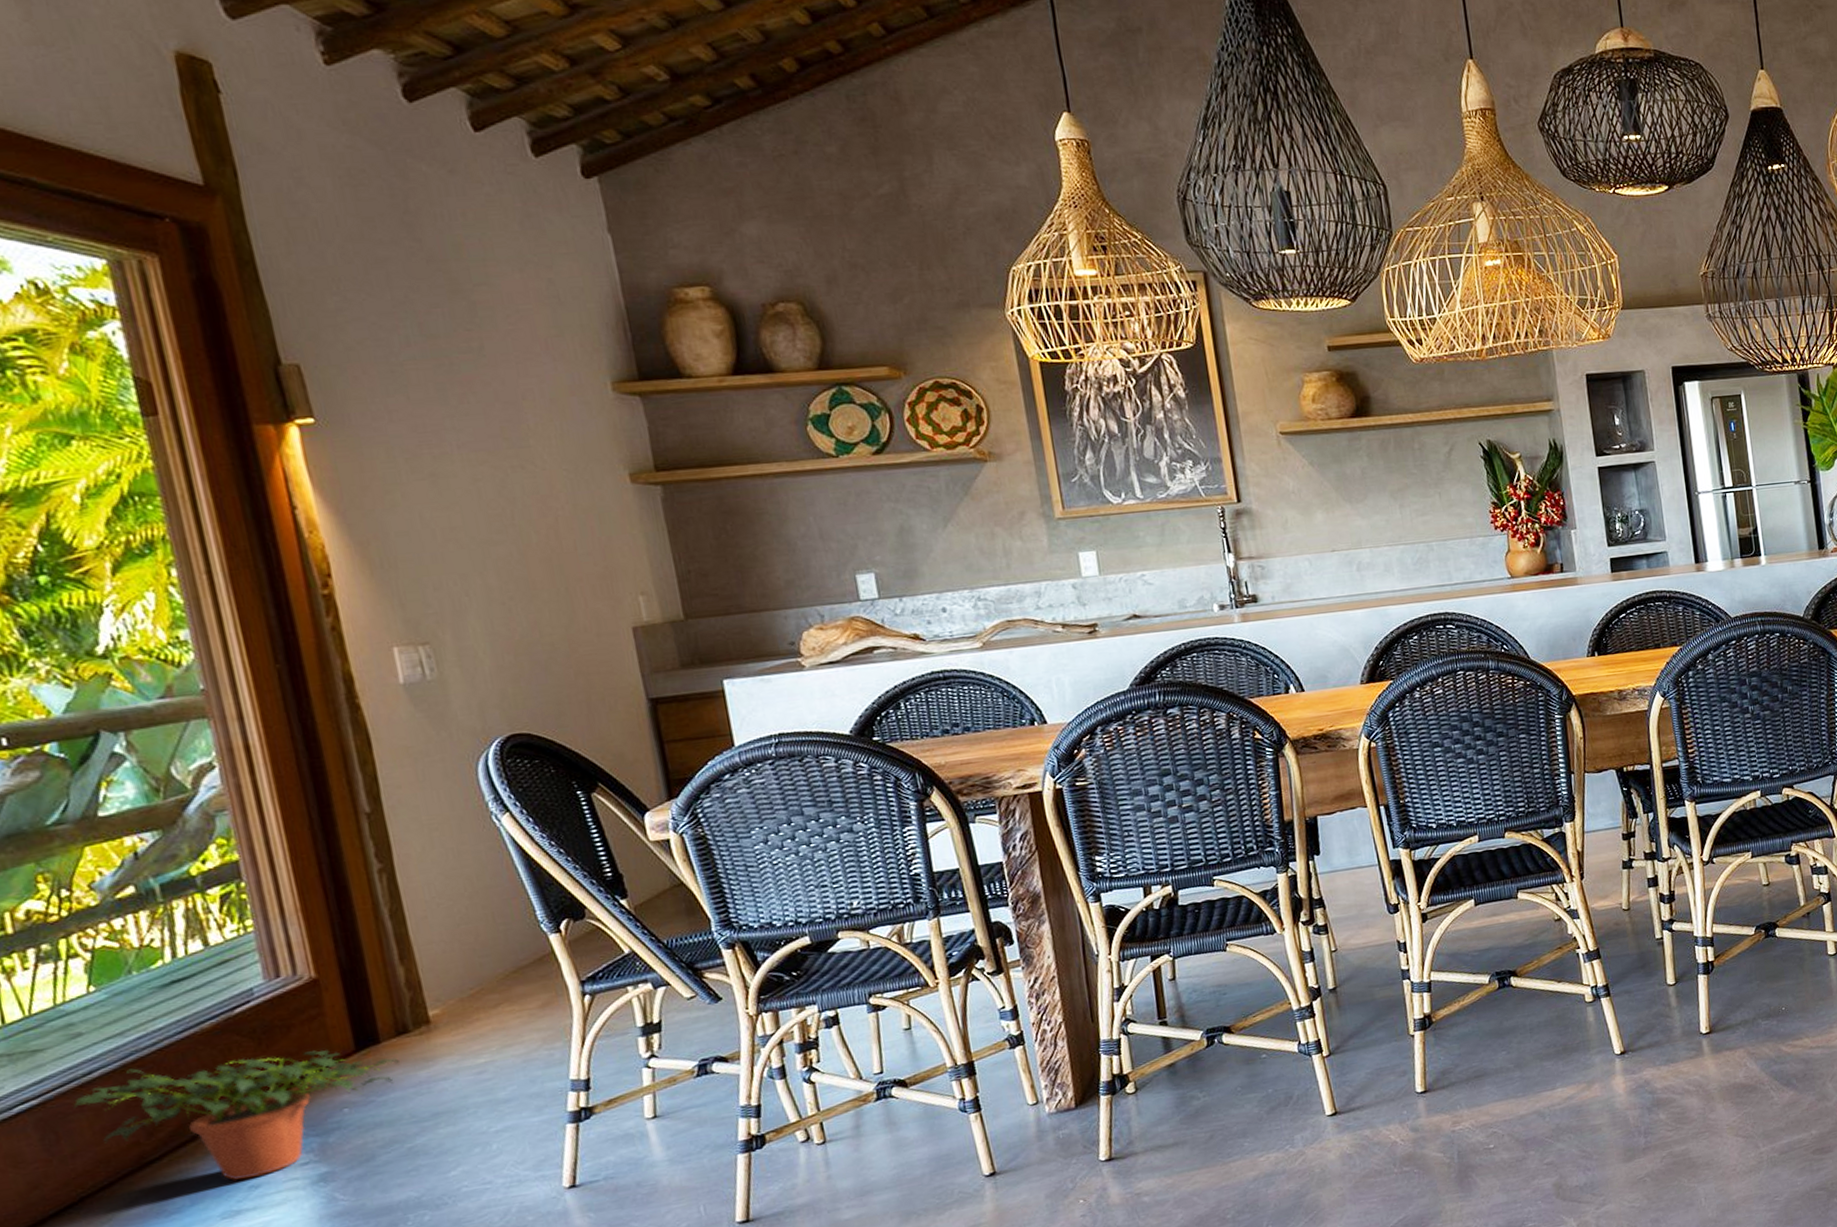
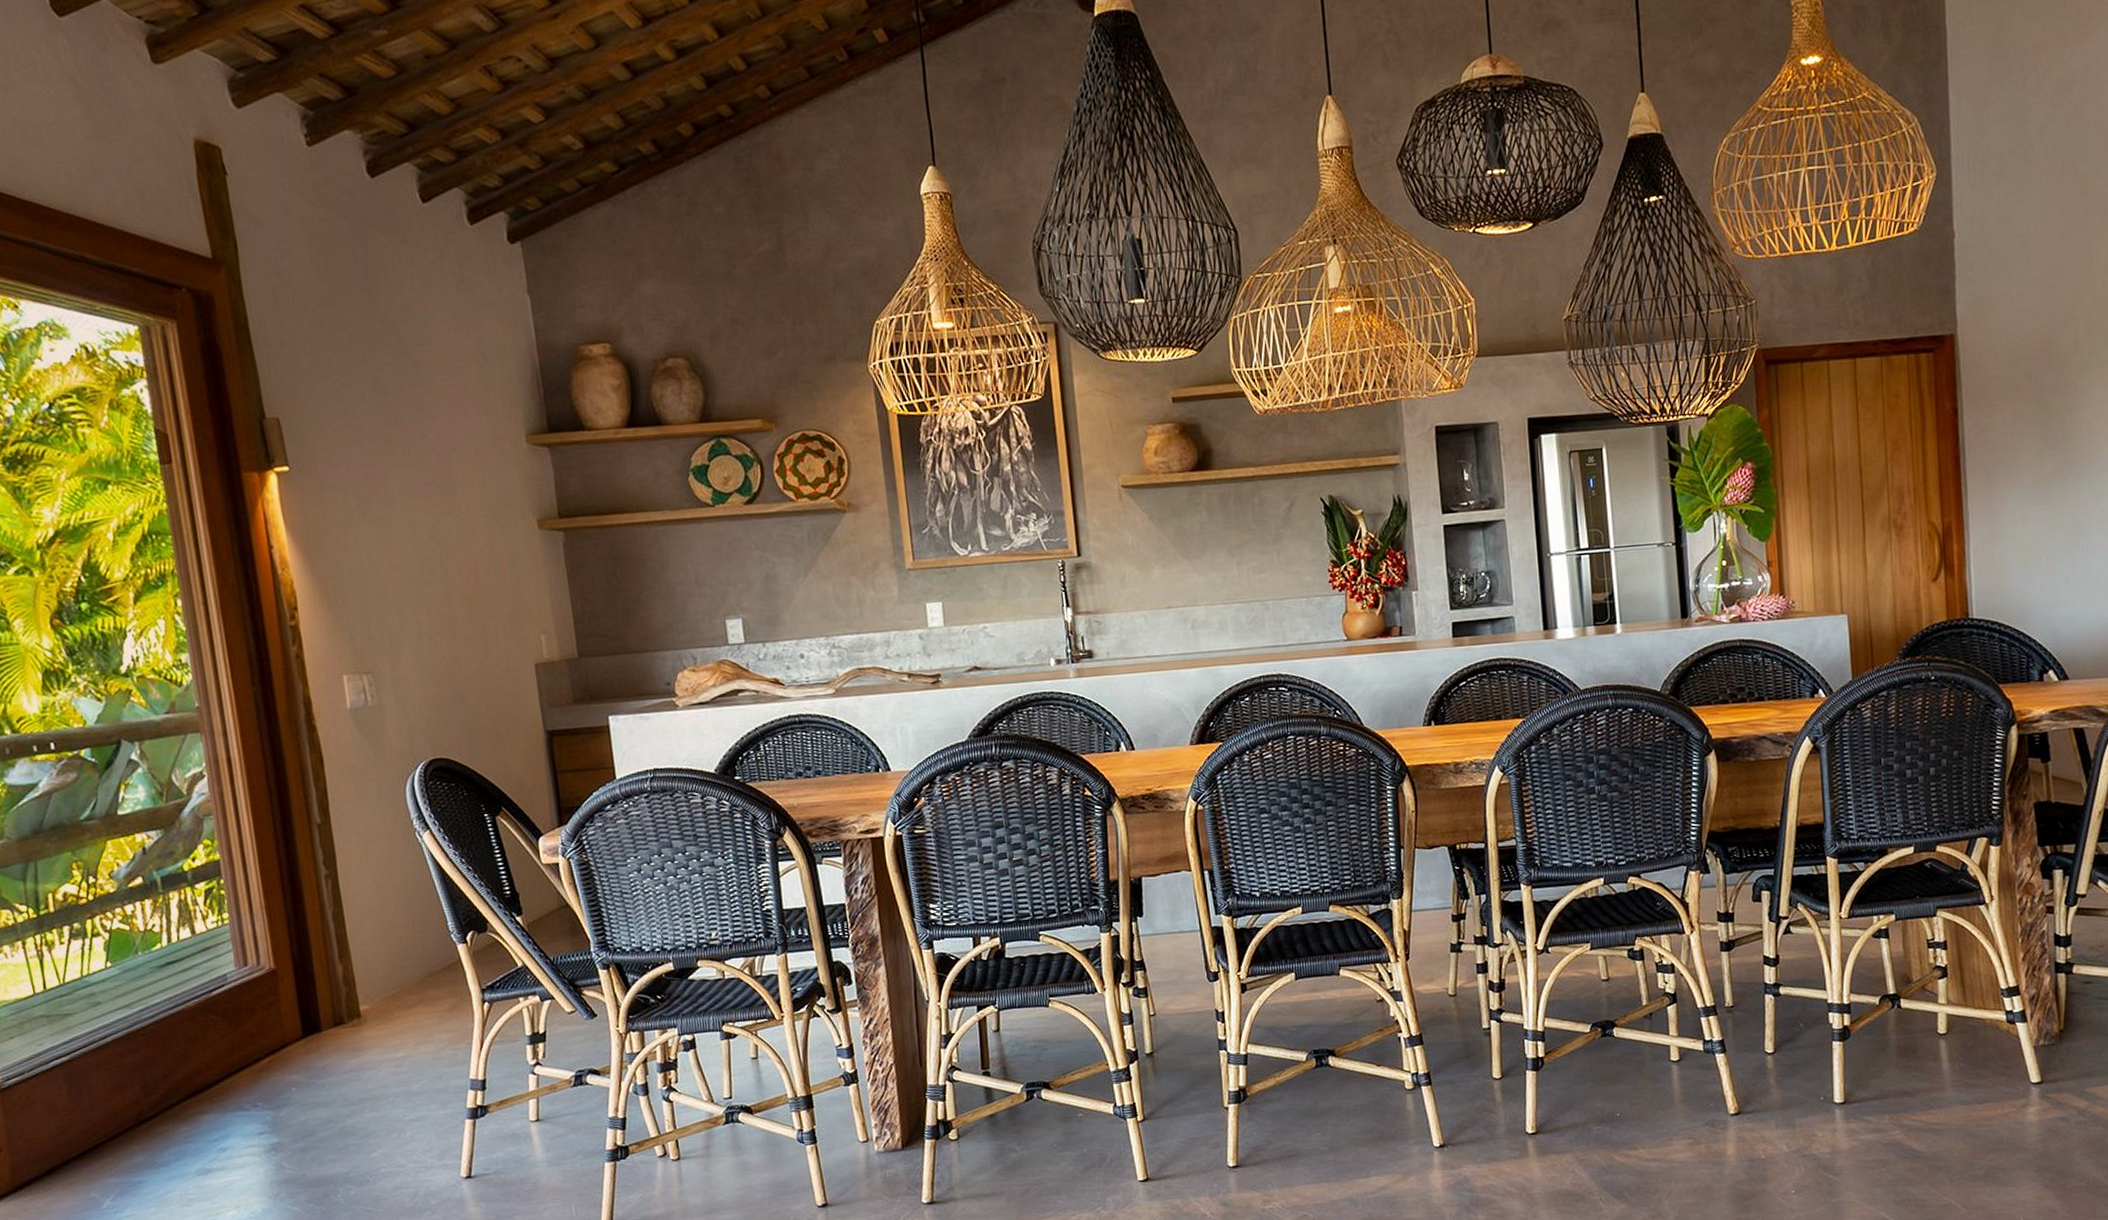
potted plant: present [73,1050,400,1181] -> none [92,1033,336,1143]

